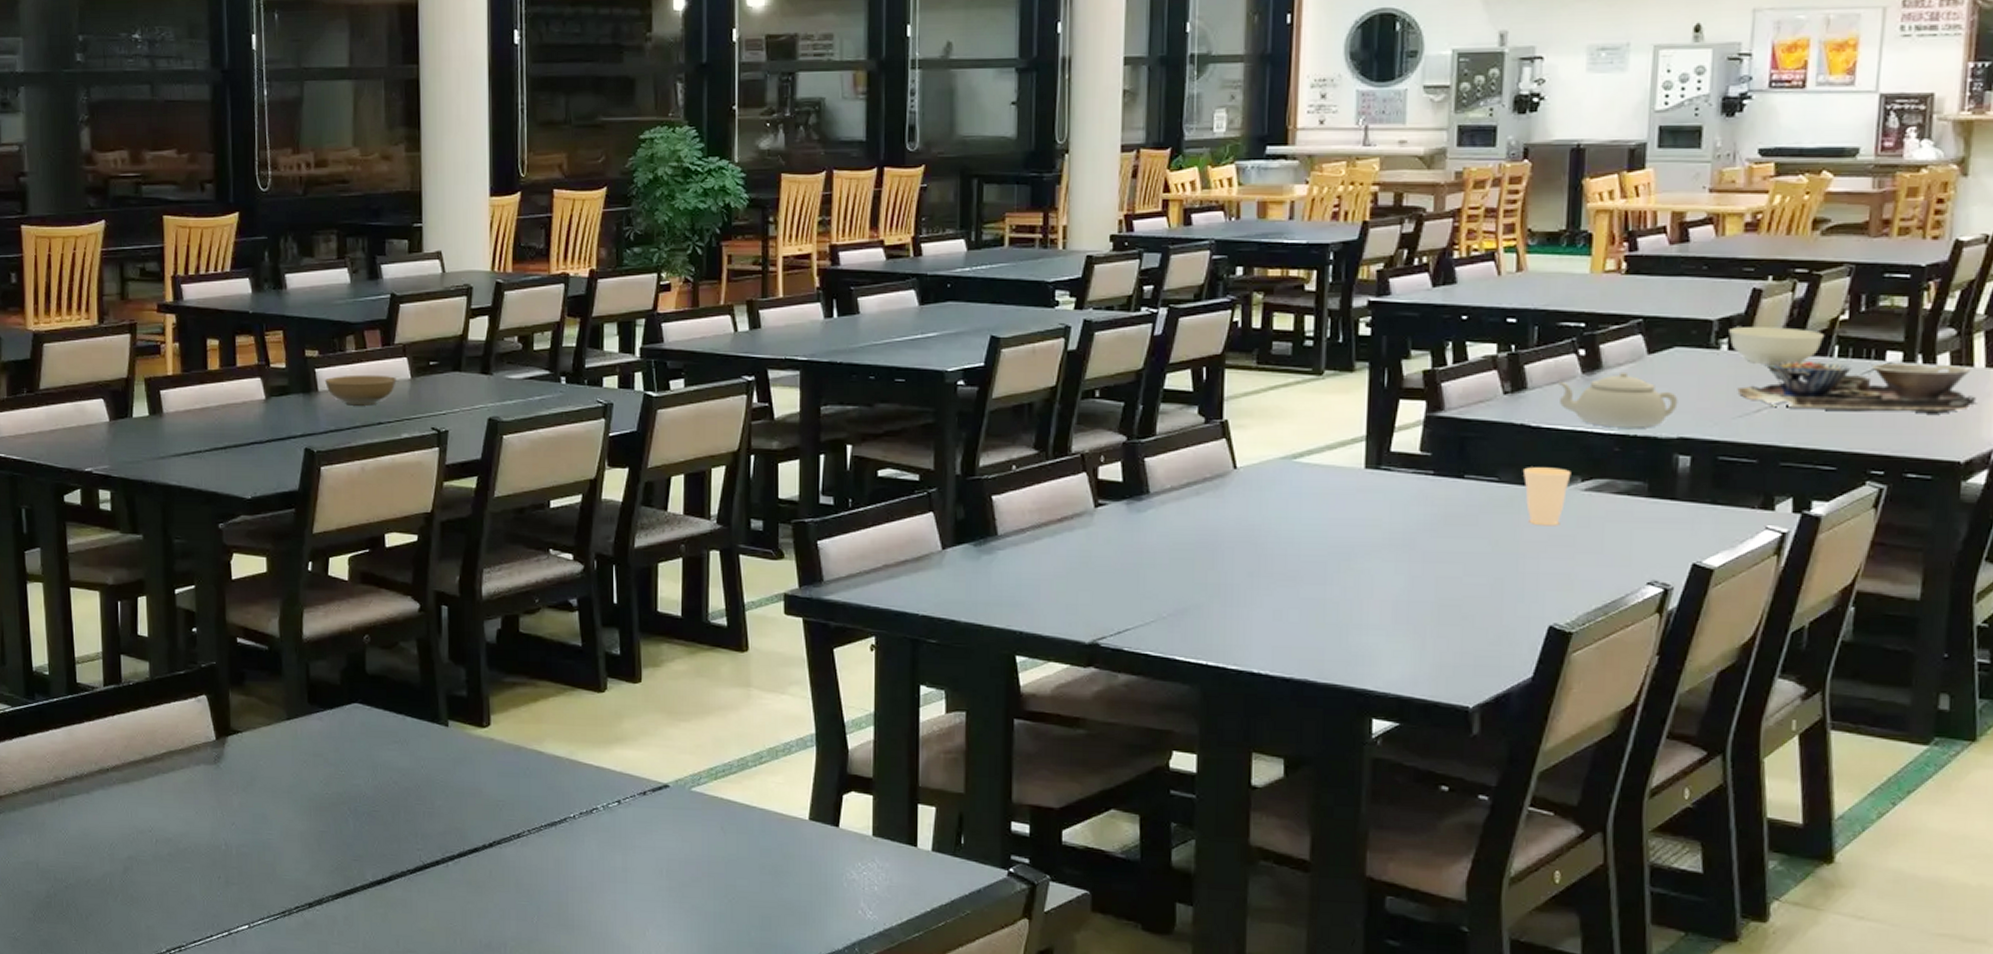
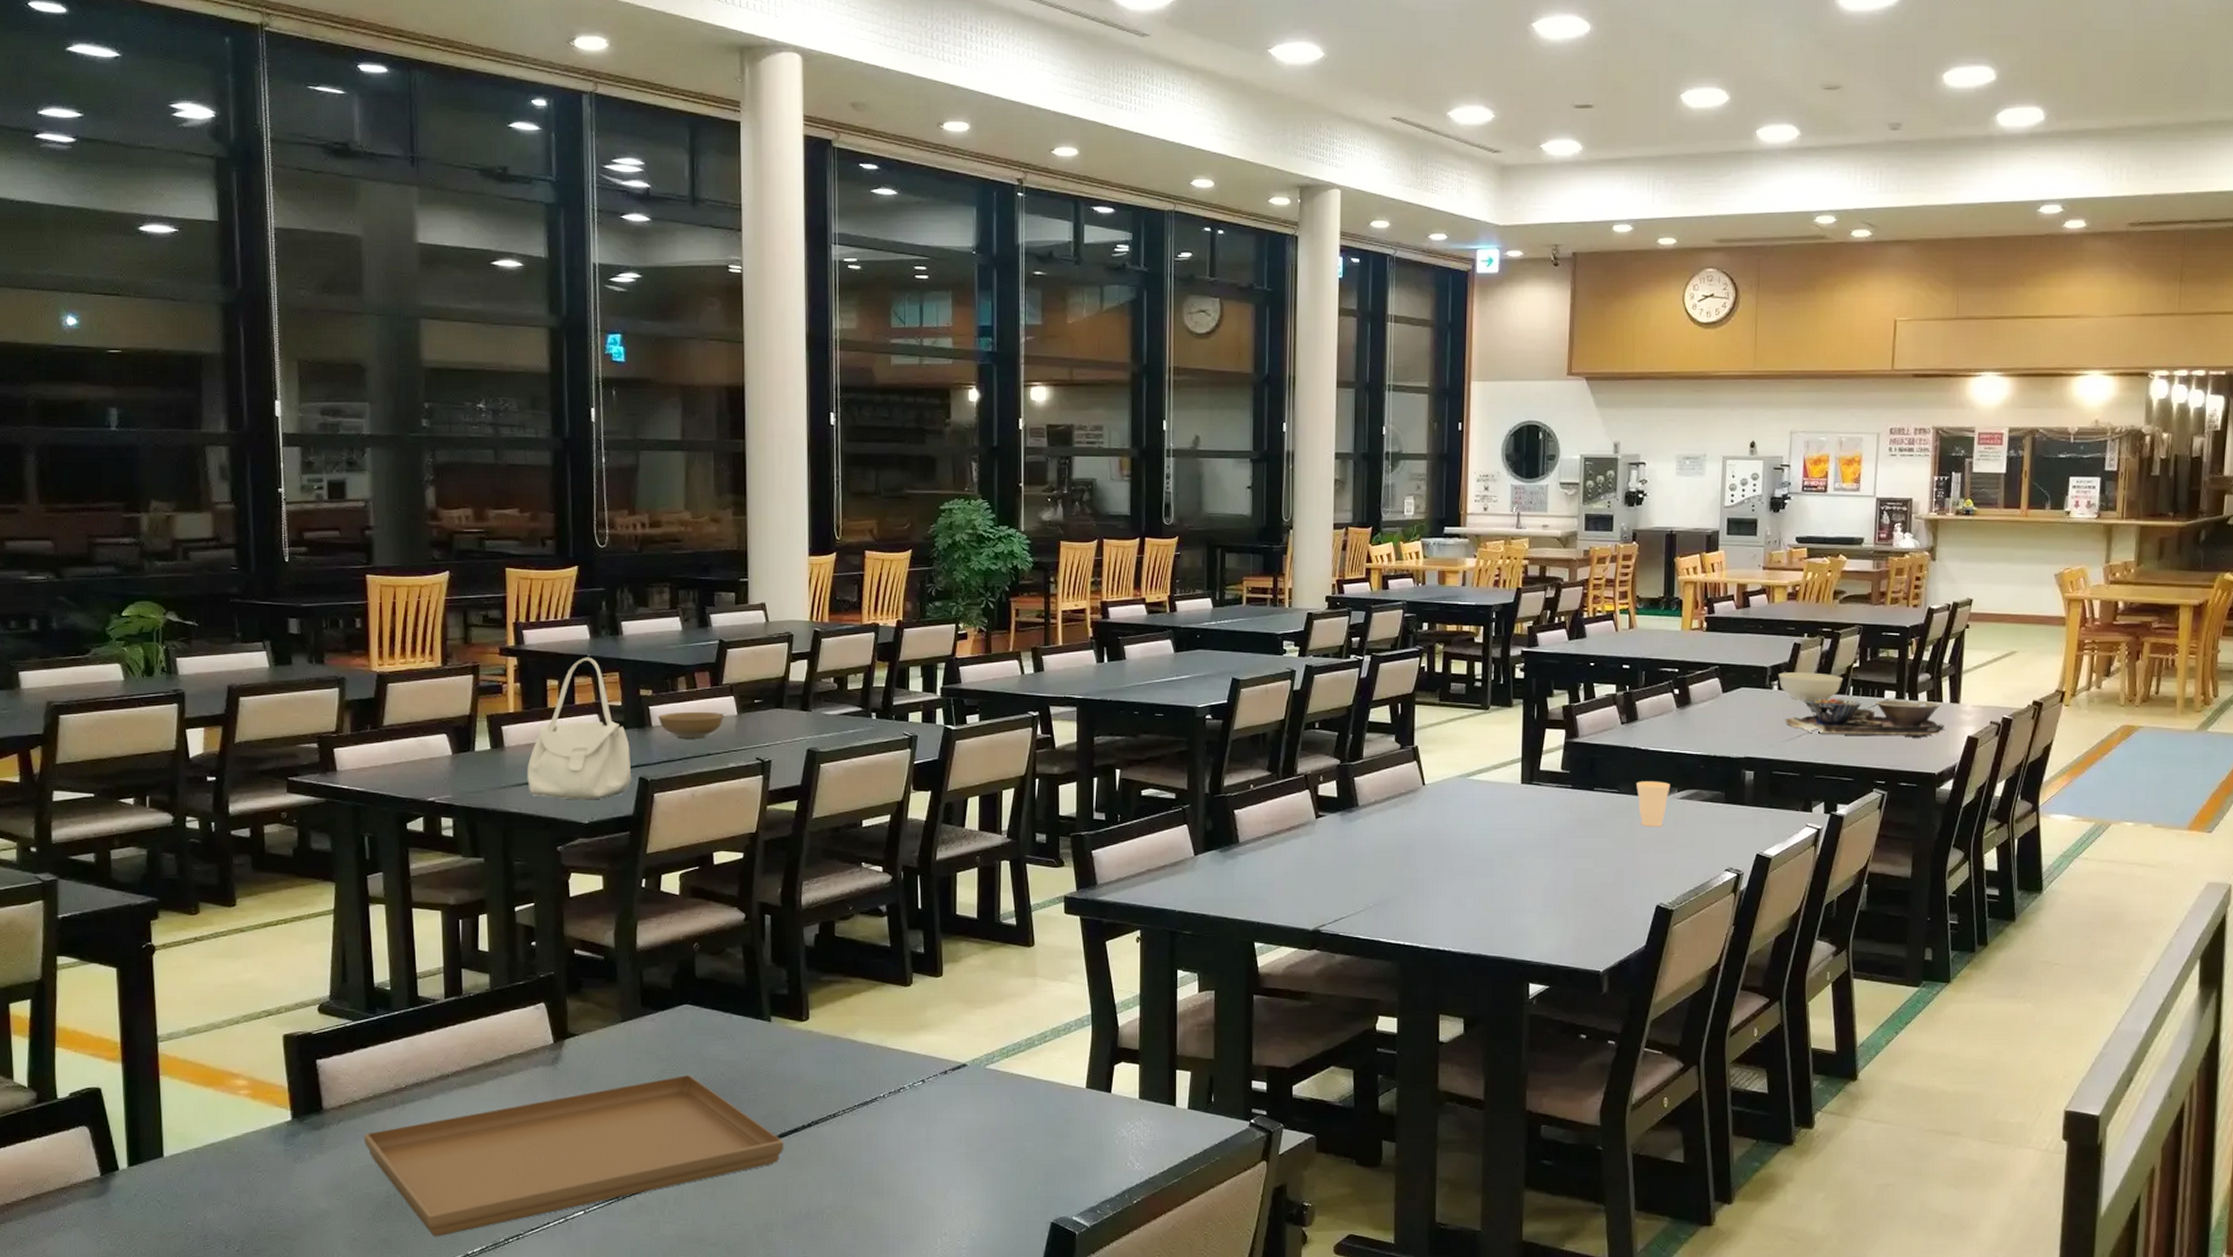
serving tray: none [24,781,463,943] -> present [364,1074,784,1237]
handbag: none [187,314,296,473] -> present [527,657,631,800]
teapot: present [1557,373,1678,428] -> none [1659,707,1744,750]

